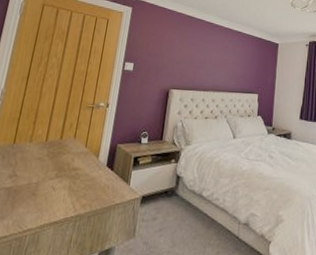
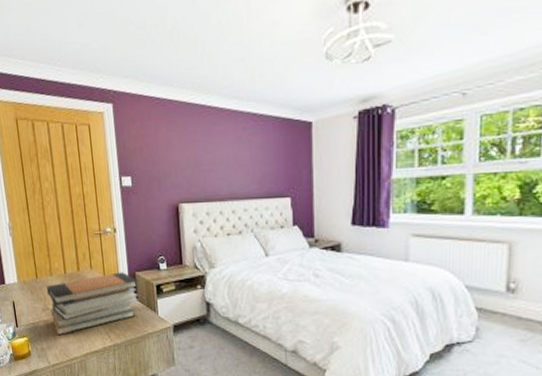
book stack: none [16,143,118,205] -> present [47,272,139,336]

